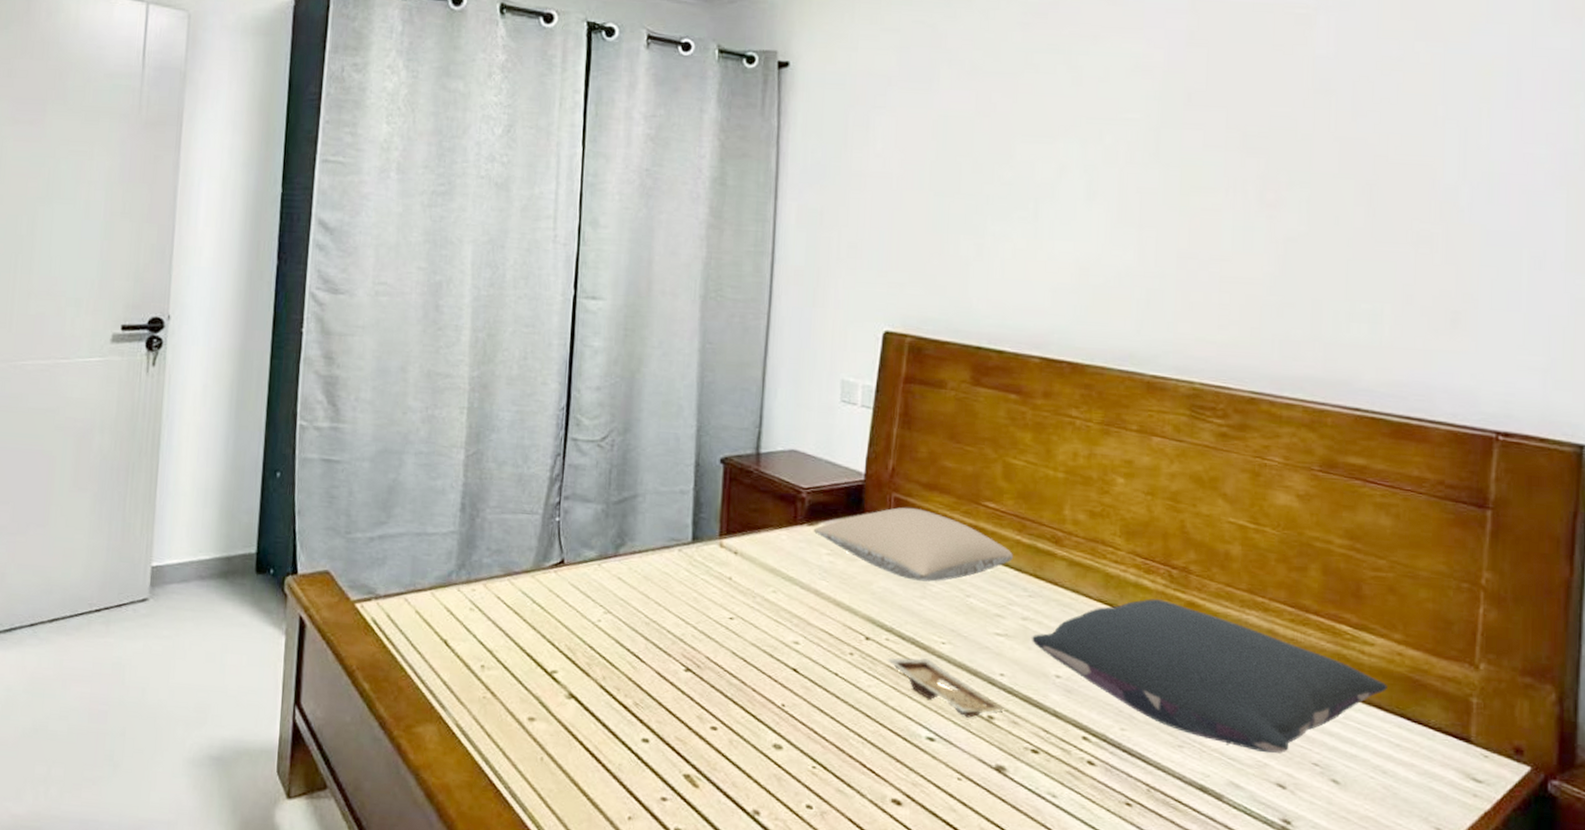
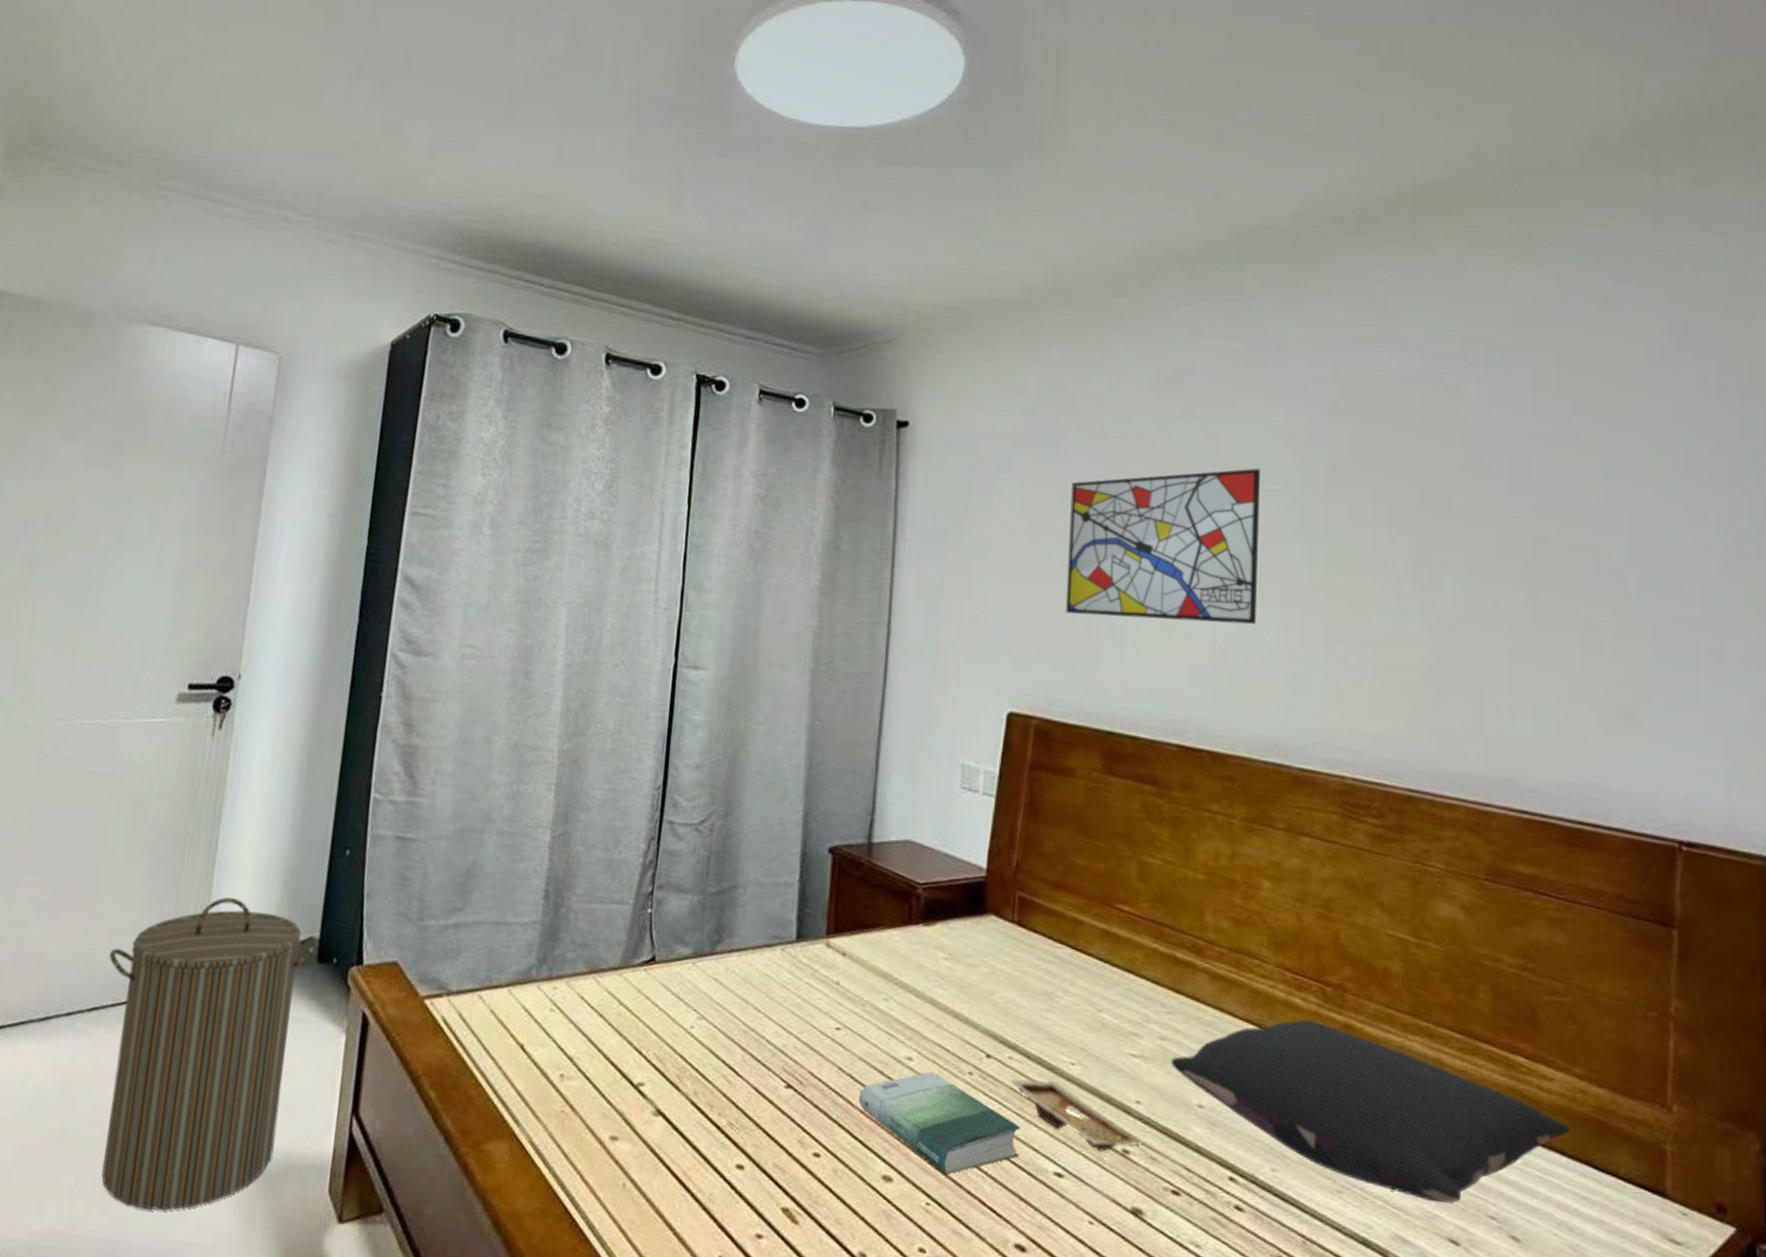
laundry hamper: none [65,517,256,793] -> present [101,897,319,1211]
book: none [750,653,897,743] -> present [858,1071,1021,1176]
pillow: present [813,507,1013,582] -> none [929,907,1149,993]
wall art: none [937,98,1120,245] -> present [1065,468,1260,625]

